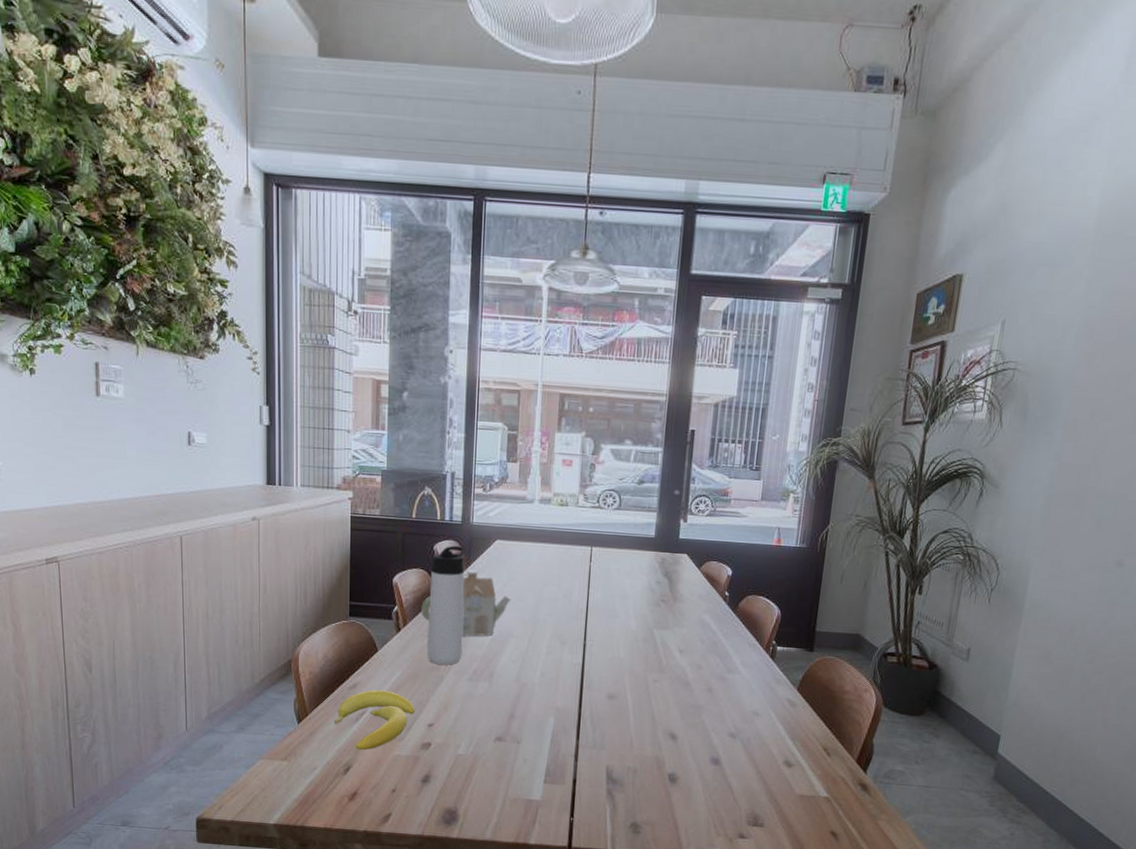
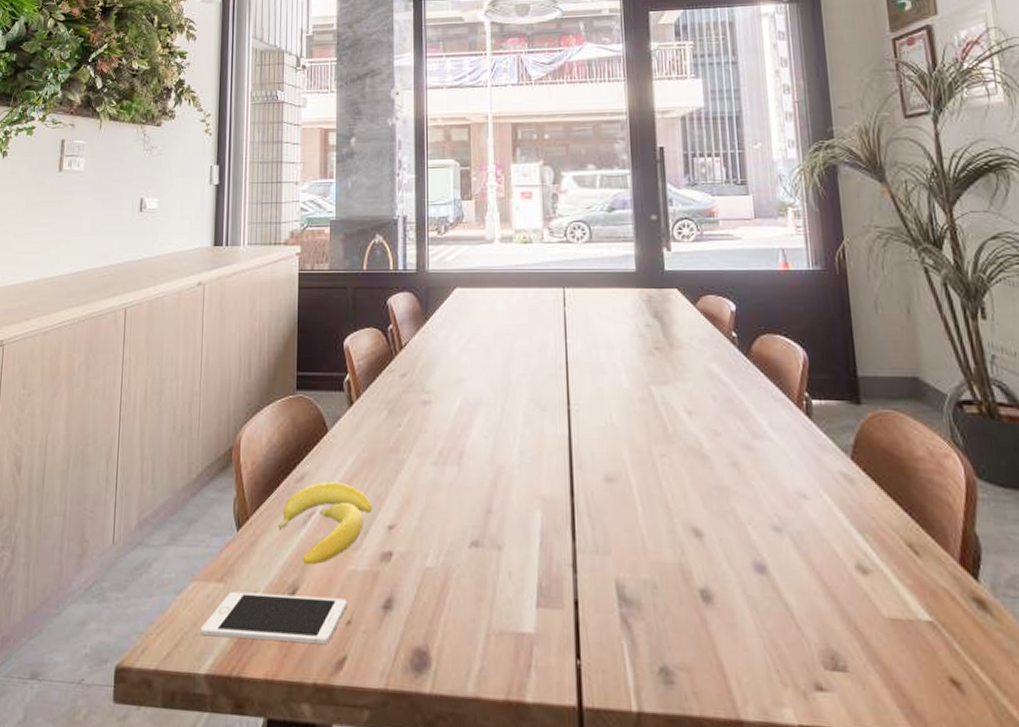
cell phone: none [269,767,393,806] -> present [200,591,348,645]
teapot: present [421,569,512,637] -> none [376,324,478,407]
thermos bottle: present [427,545,465,665] -> none [384,297,425,446]

